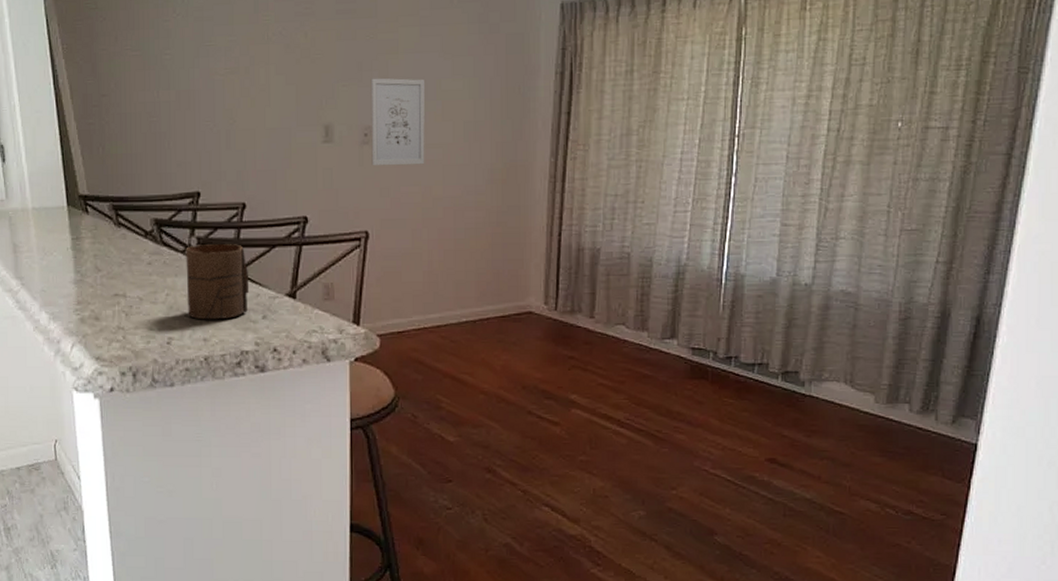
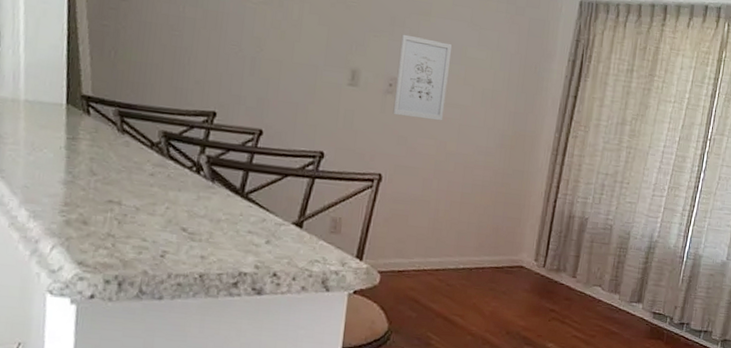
cup: present [185,244,250,320] -> none [187,163,257,239]

